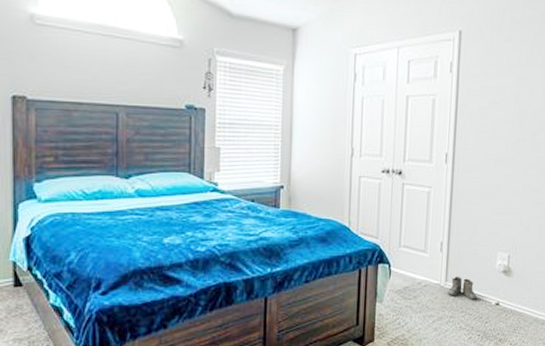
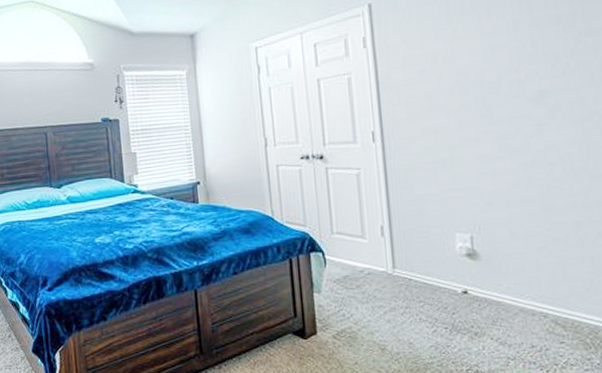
boots: present [447,277,478,301] -> none [397,263,438,289]

